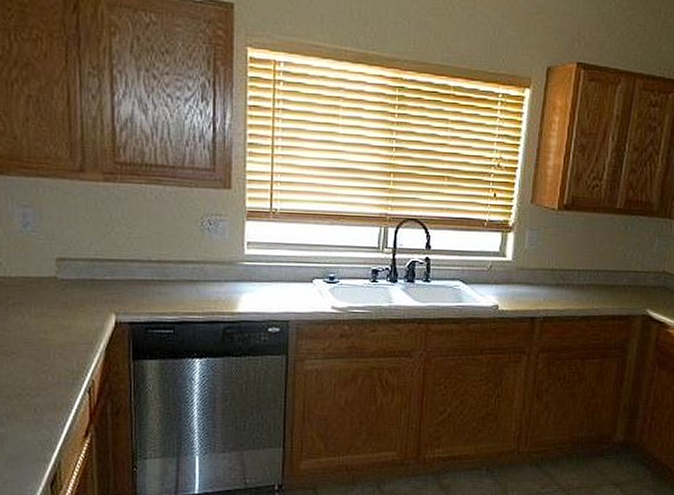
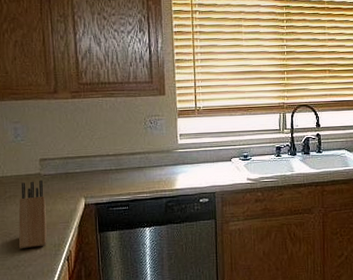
knife block: none [23,286,62,374] -> present [18,181,47,249]

